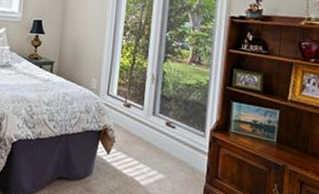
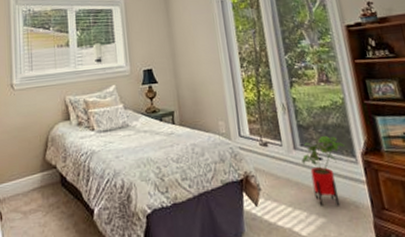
house plant: none [157,108,198,168] -> present [301,135,345,206]

